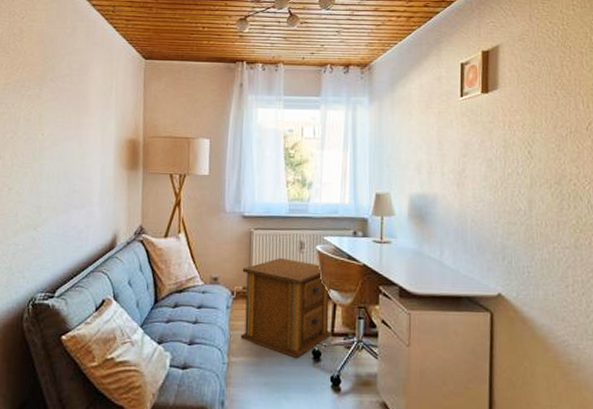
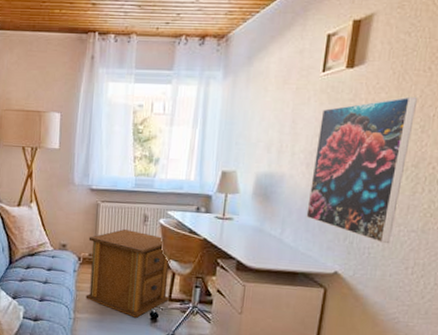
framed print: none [462,118,550,262] -> present [306,96,418,244]

